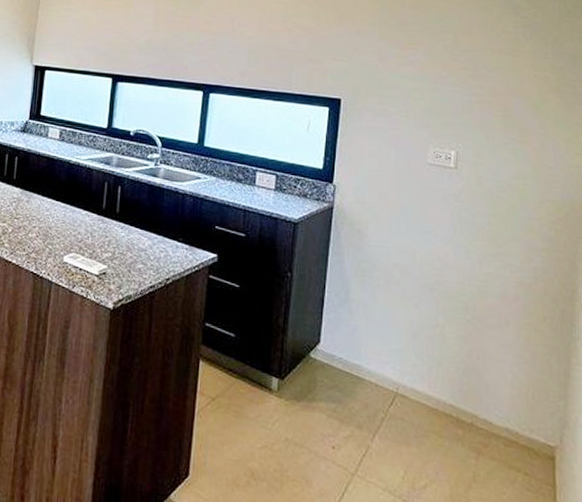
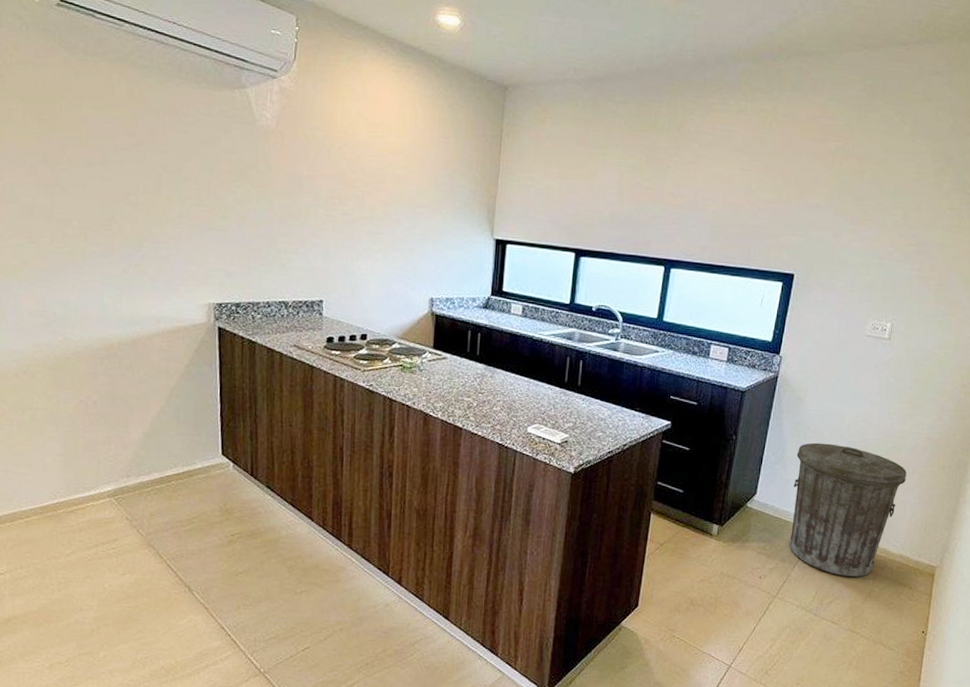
trash can: none [363,283,499,455] -> present [788,442,907,577]

